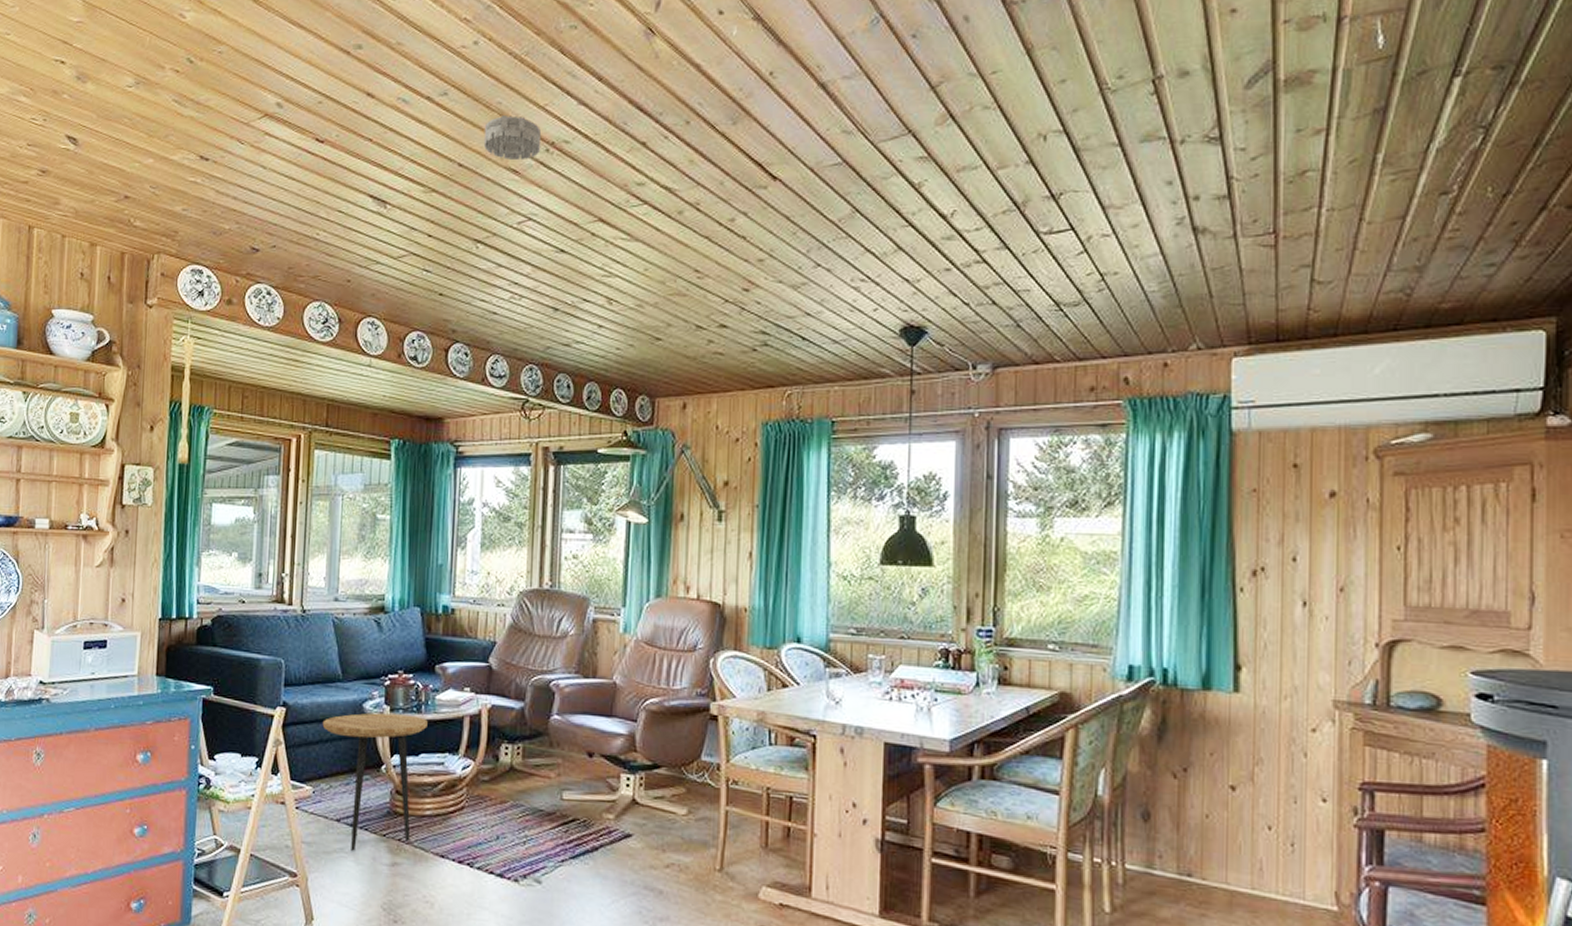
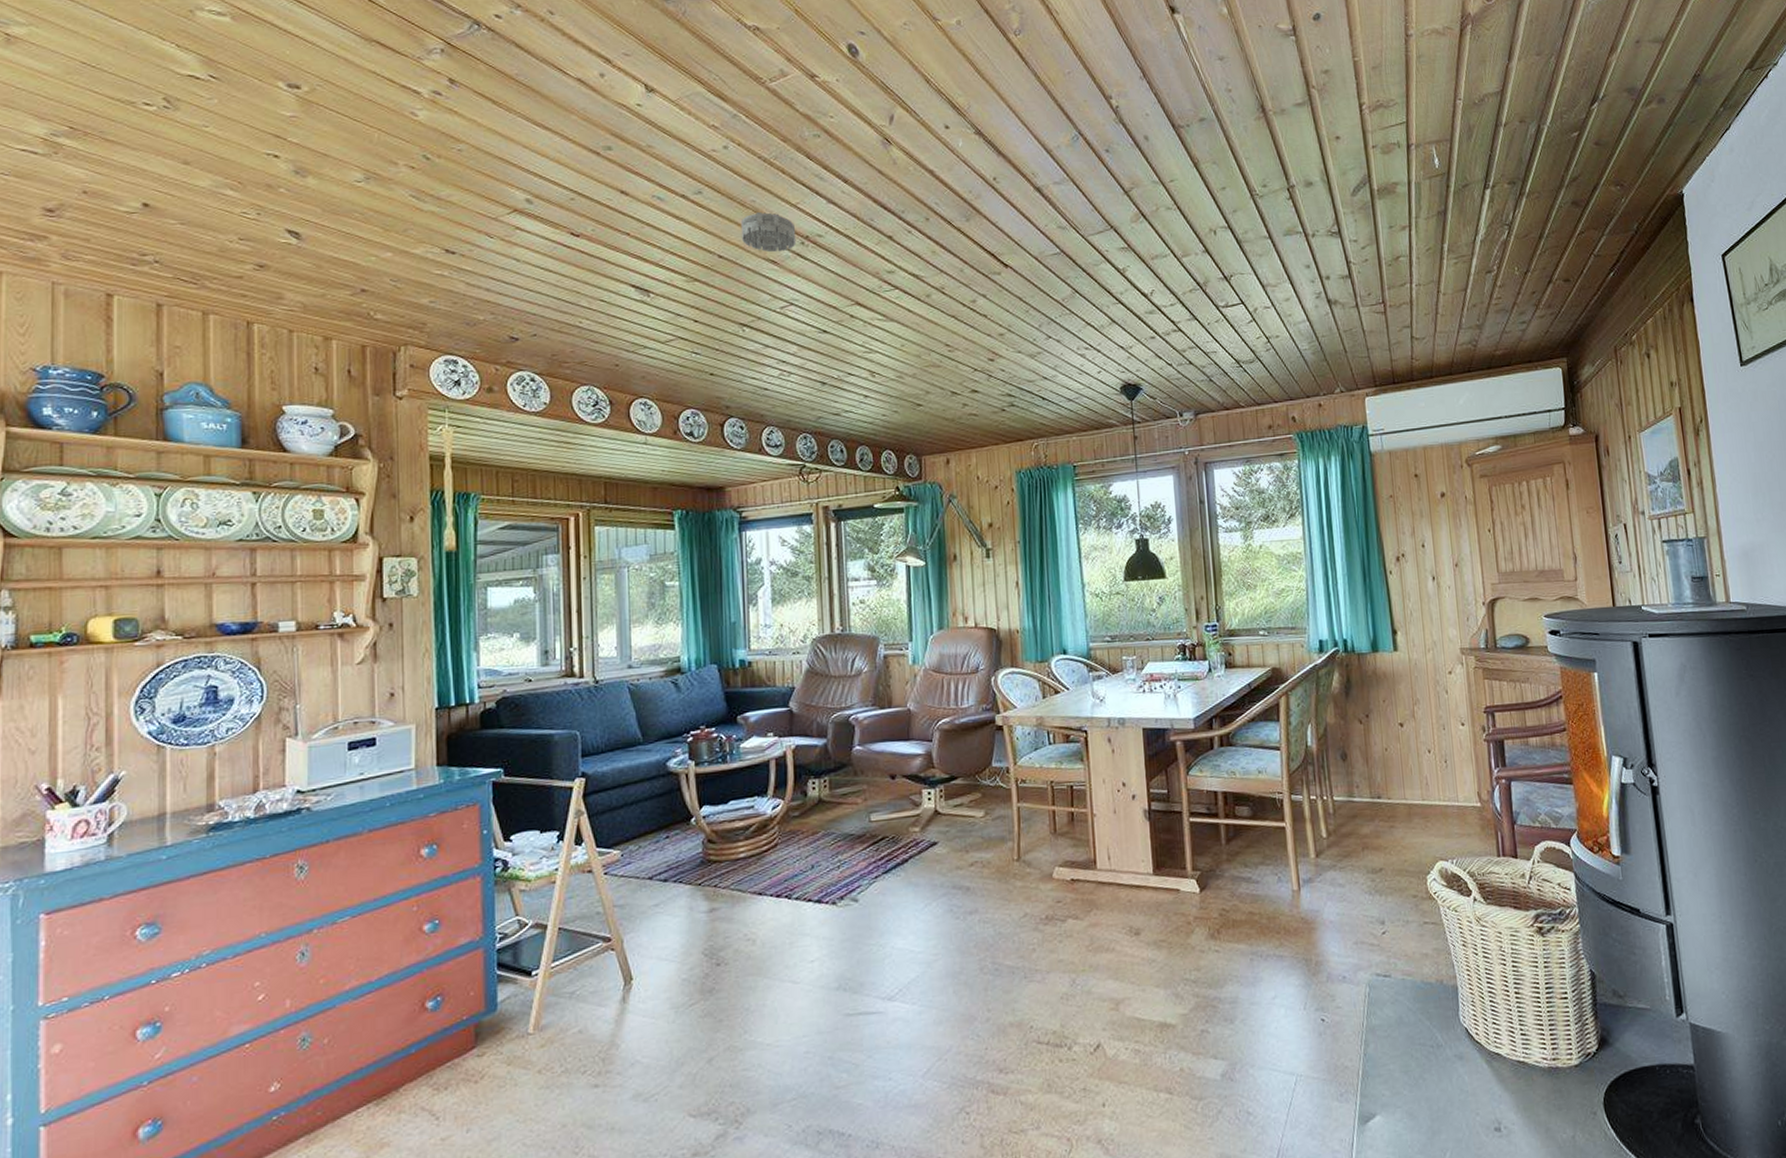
side table: present [322,713,428,851] -> none [625,766,734,905]

